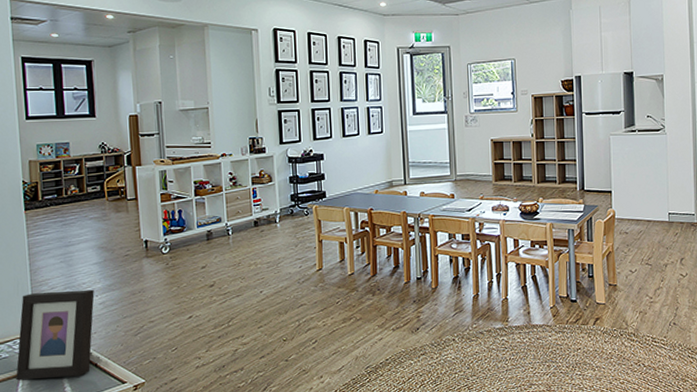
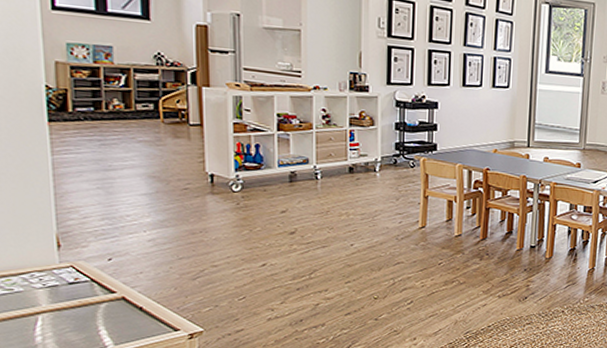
picture frame: present [16,289,95,381] -> none [33,221,142,319]

